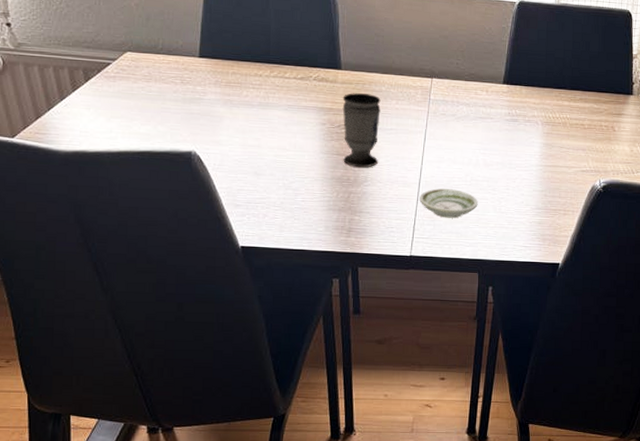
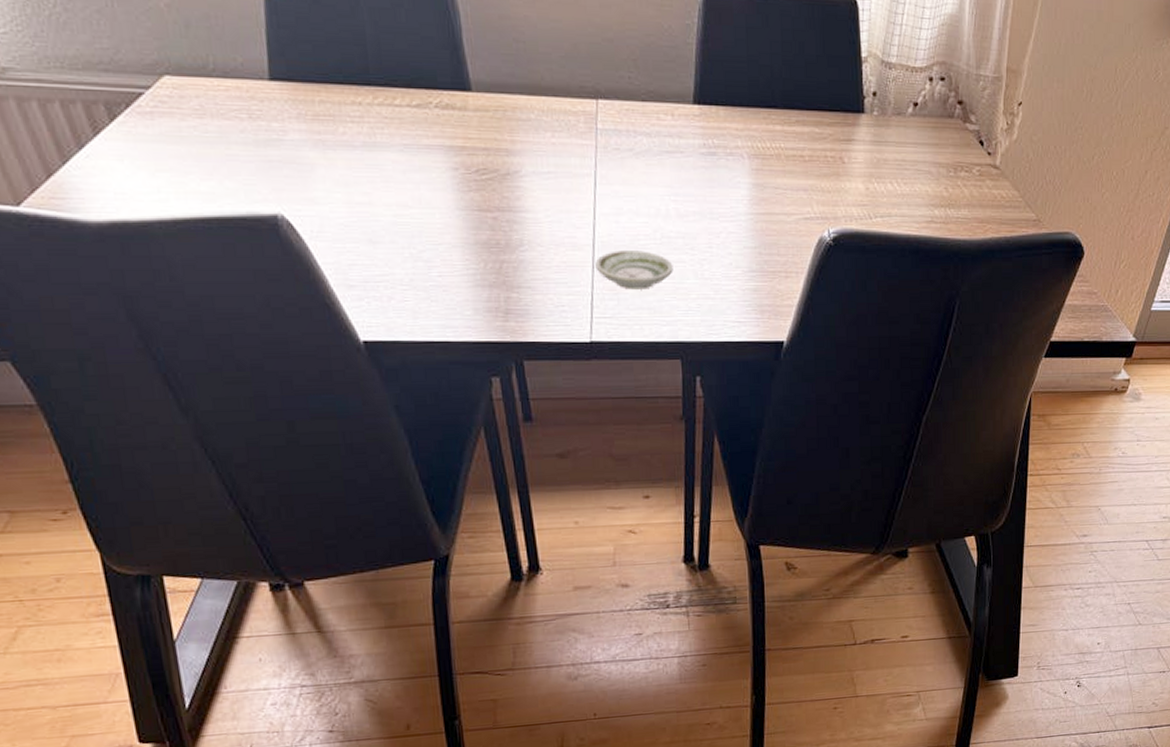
cup: present [342,93,381,168] -> none [478,124,535,227]

